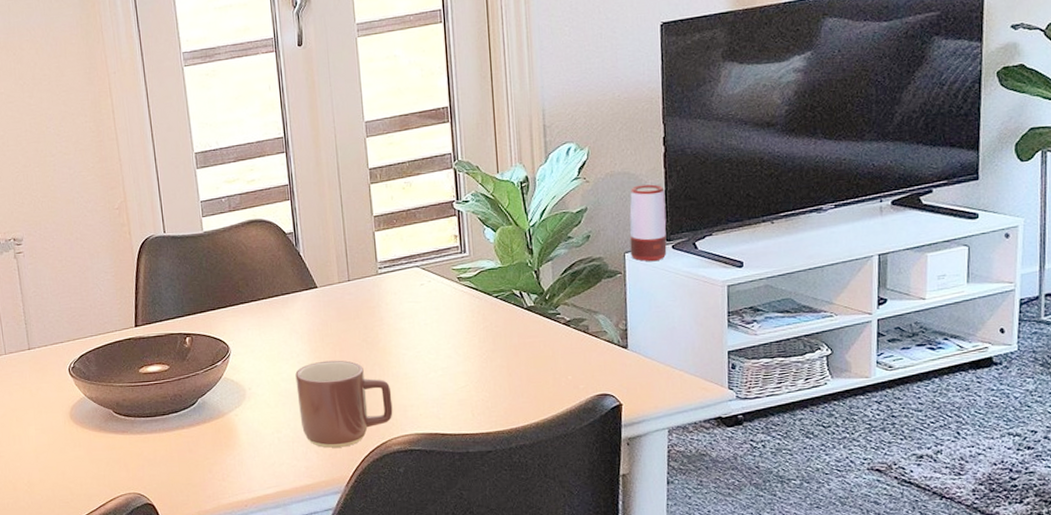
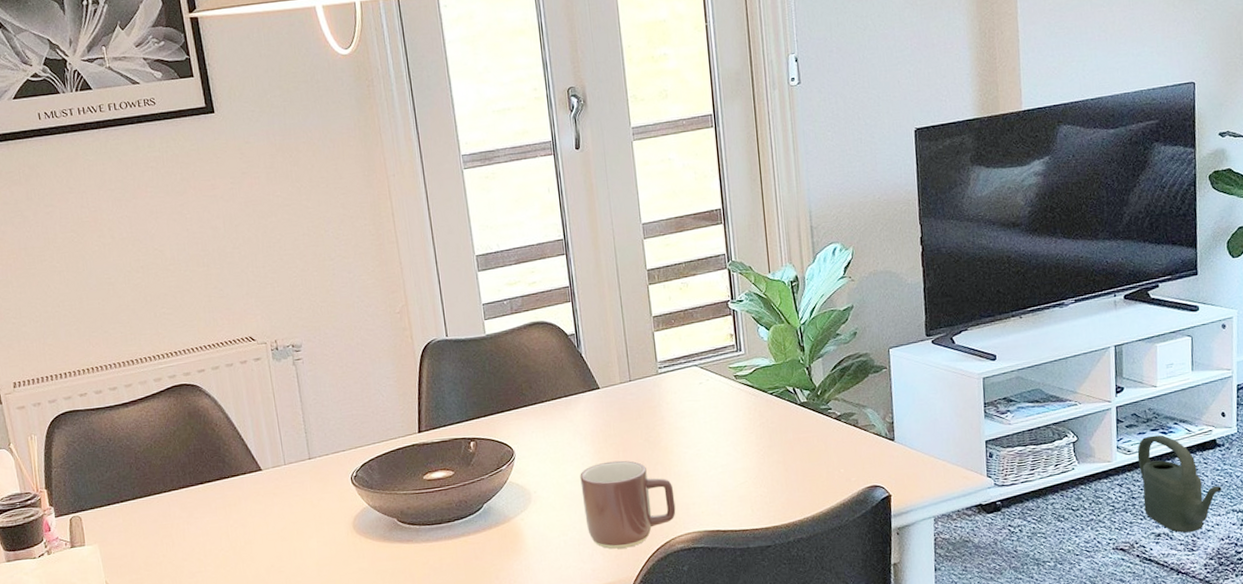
speaker: present [629,184,667,262] -> none [892,282,928,357]
watering can: none [899,350,997,455] -> present [1137,435,1222,533]

